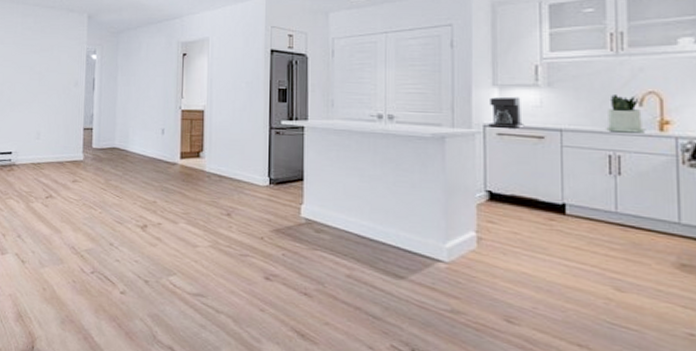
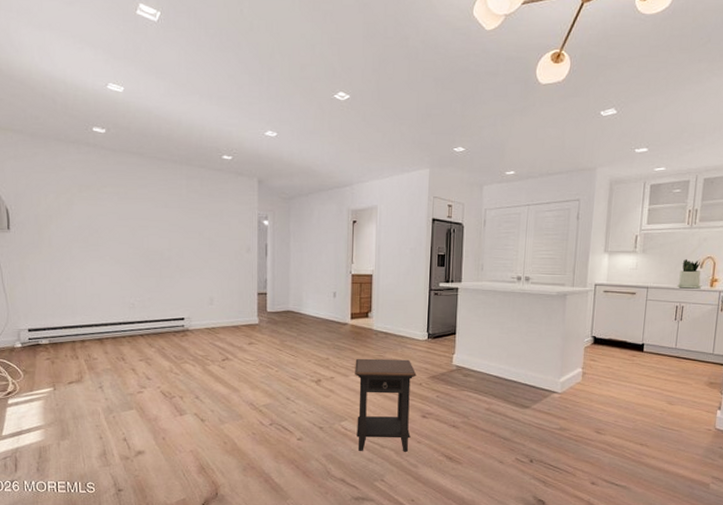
side table: none [185,203,257,321] -> present [355,358,417,452]
coffee maker: present [488,96,523,128] -> none [598,261,623,286]

